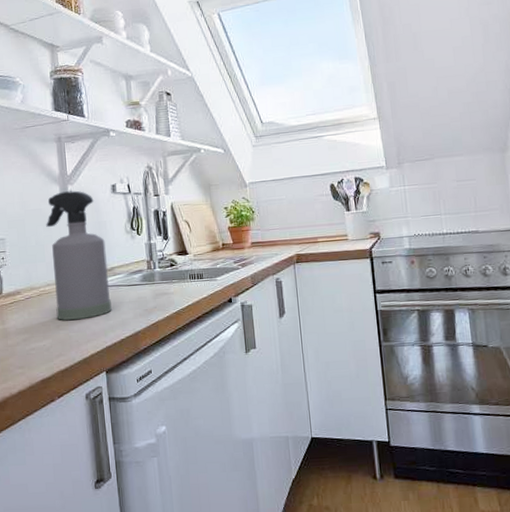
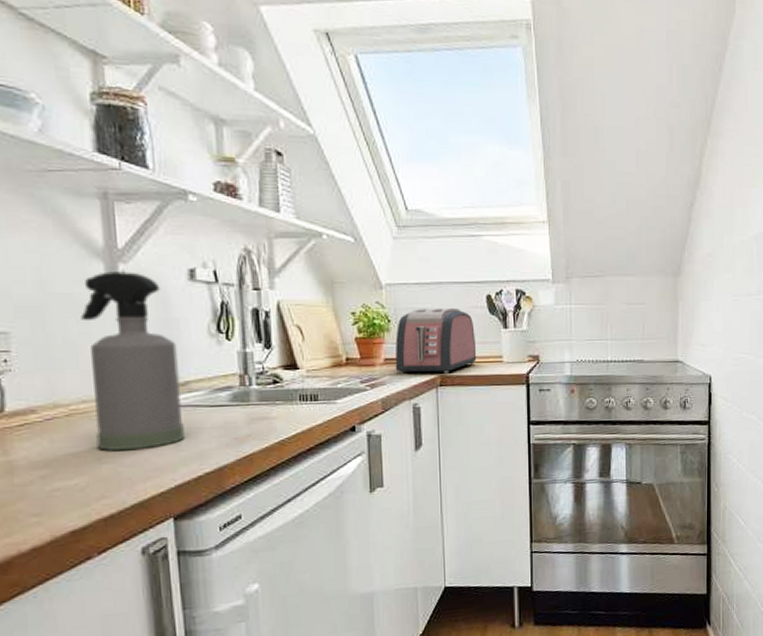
toaster: none [259,197,326,254] -> present [395,307,477,374]

